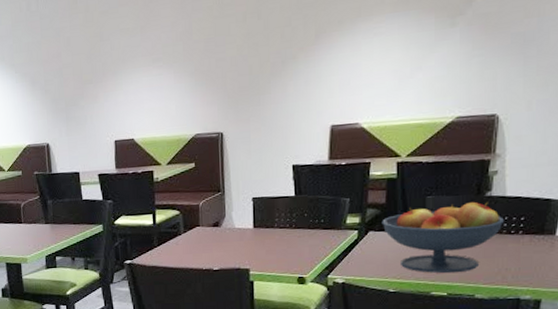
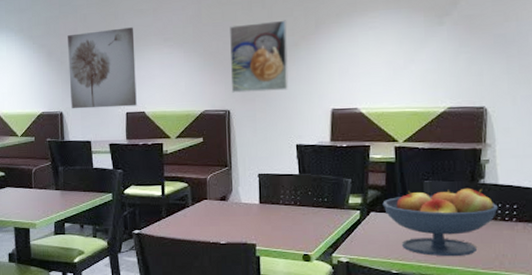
wall art: none [51,48,126,140] -> present [68,27,137,109]
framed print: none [223,31,285,114] -> present [230,20,289,93]

